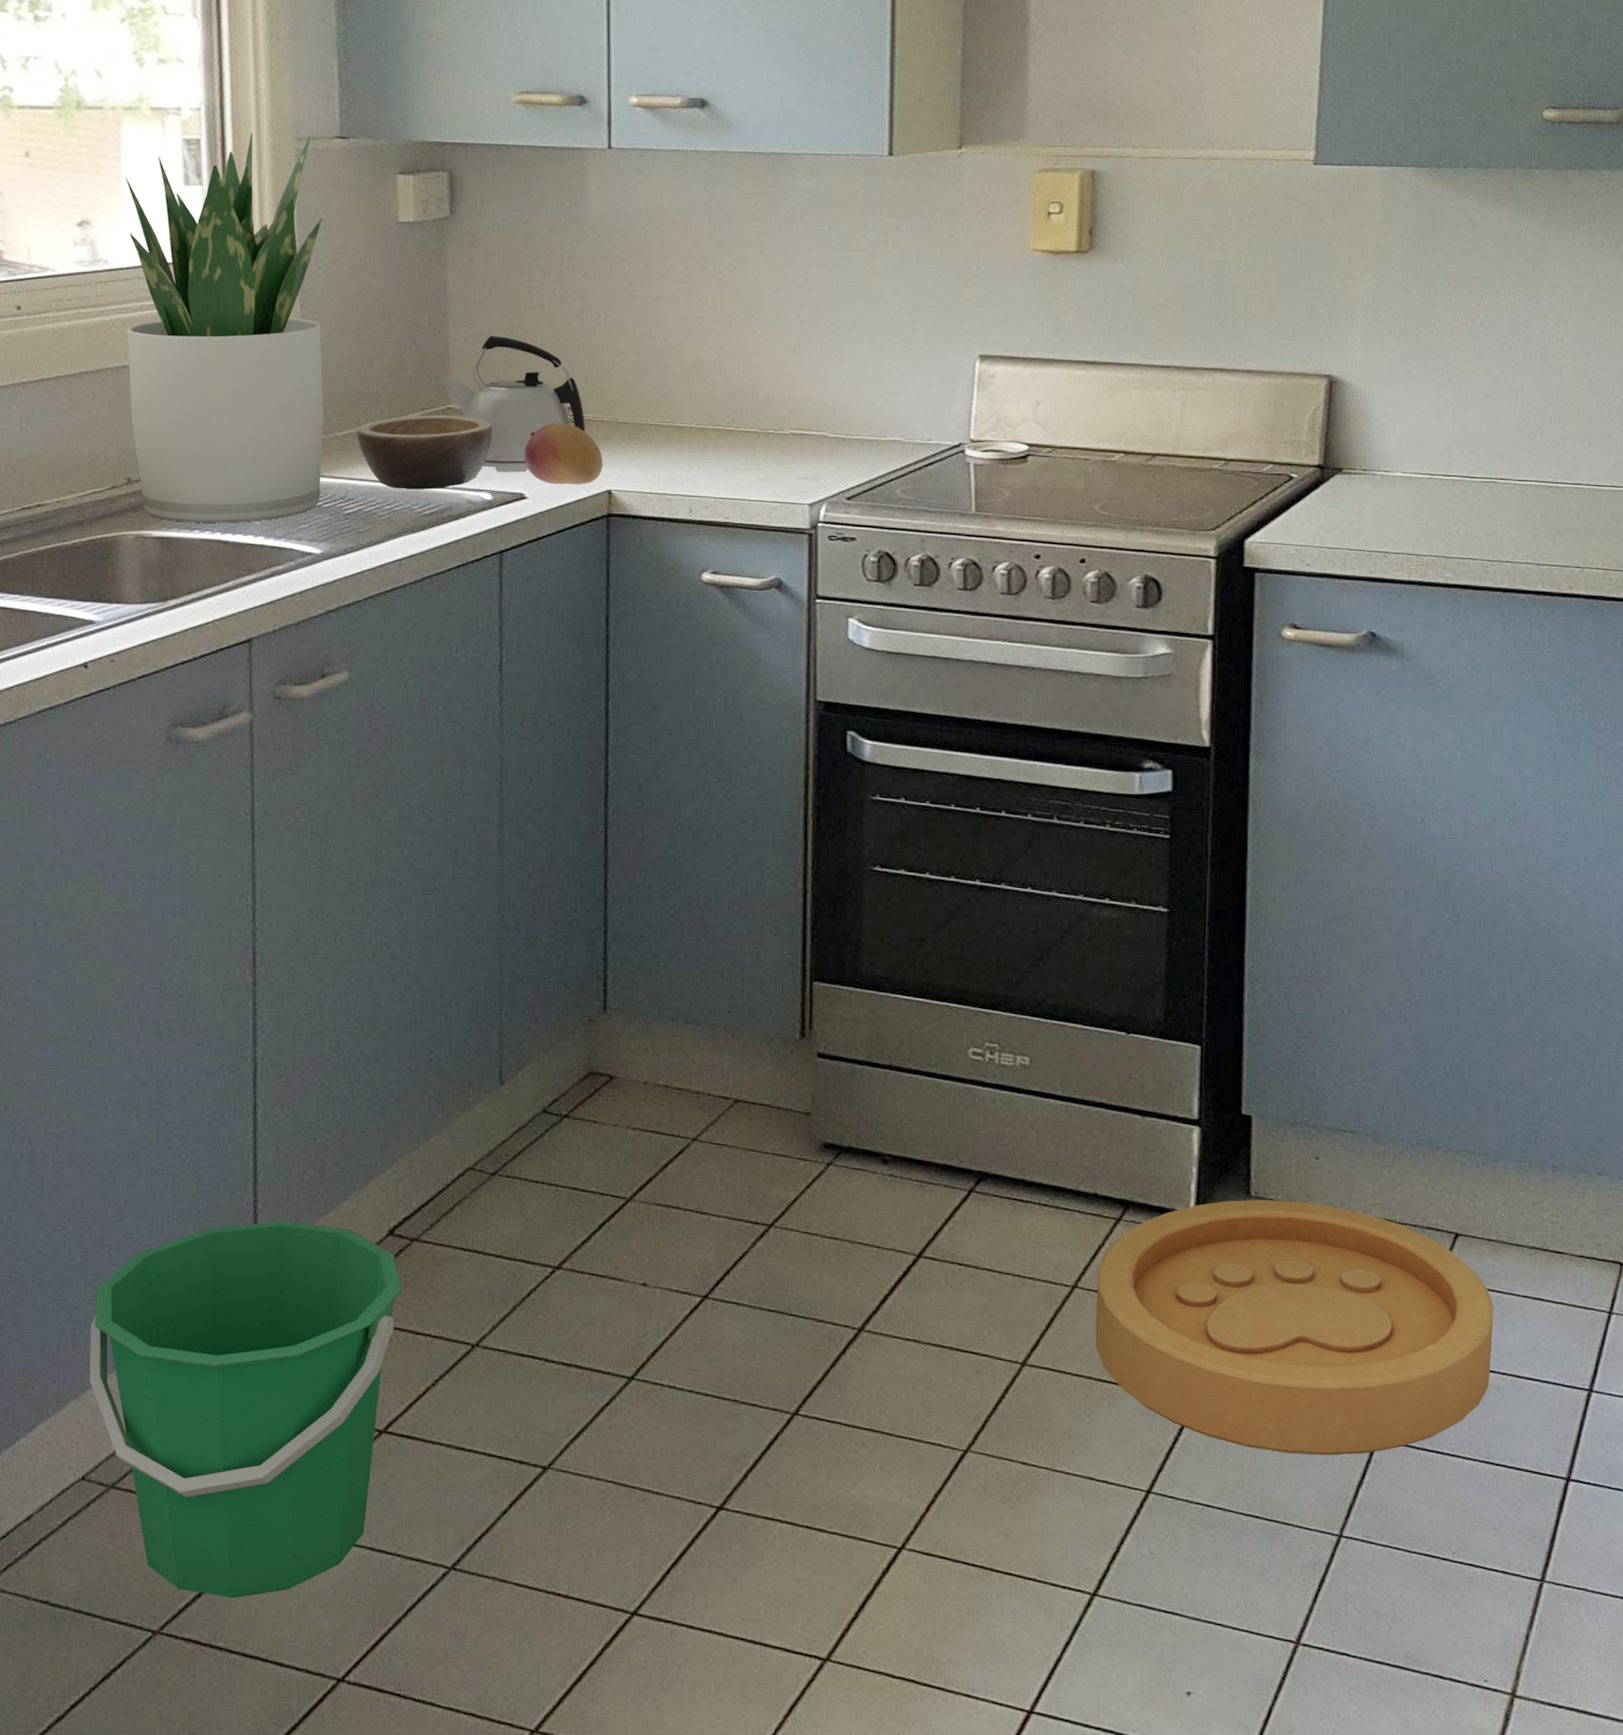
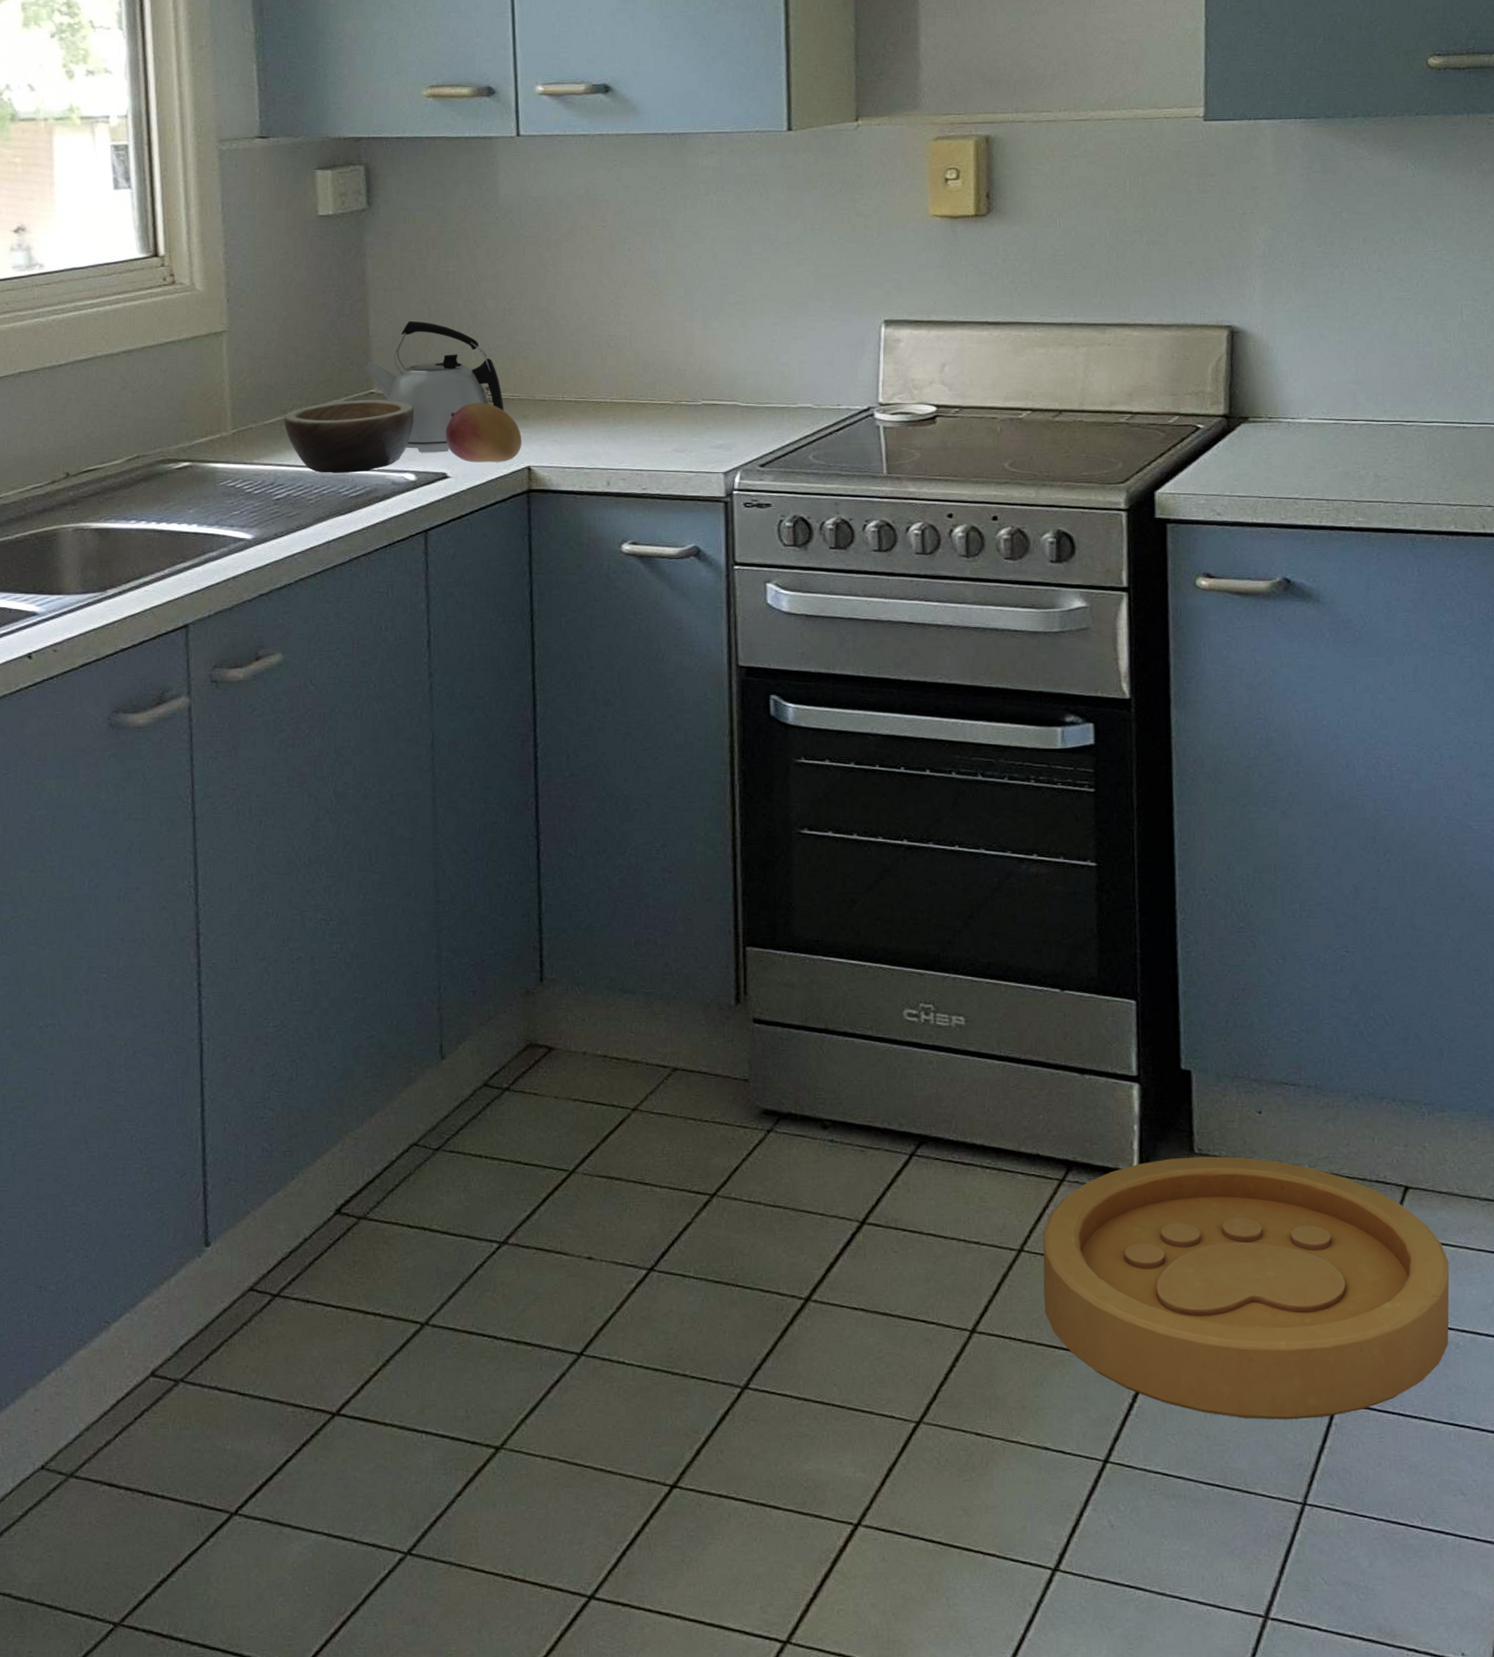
bucket: present [89,1220,402,1598] -> none [47,1201,351,1587]
planter: present [125,132,324,523] -> none [58,136,252,513]

